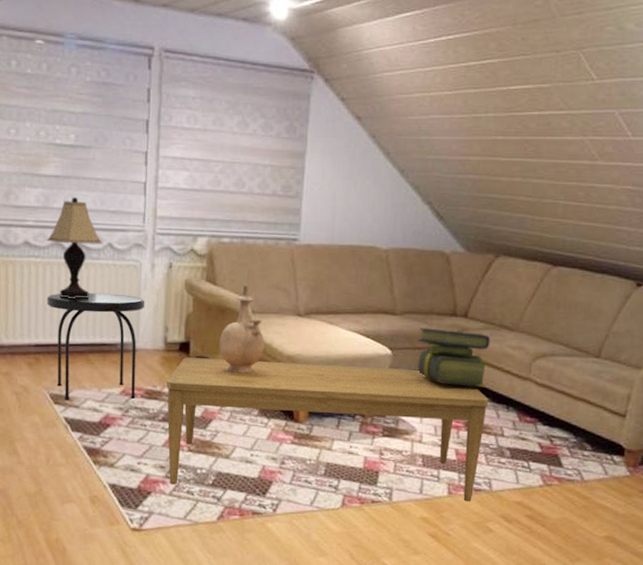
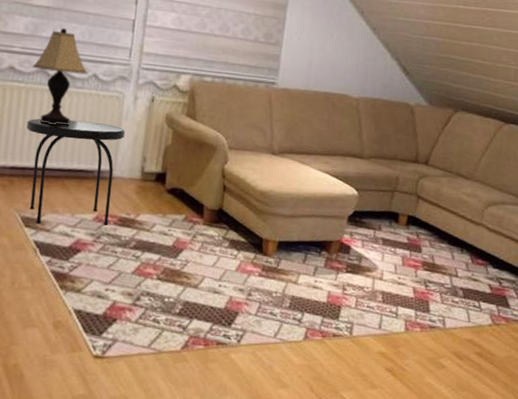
coffee table: present [166,357,489,502] -> none [136,187,445,338]
vase: present [219,284,265,374] -> none [195,121,239,207]
stack of books: present [417,328,491,387] -> none [381,172,448,230]

